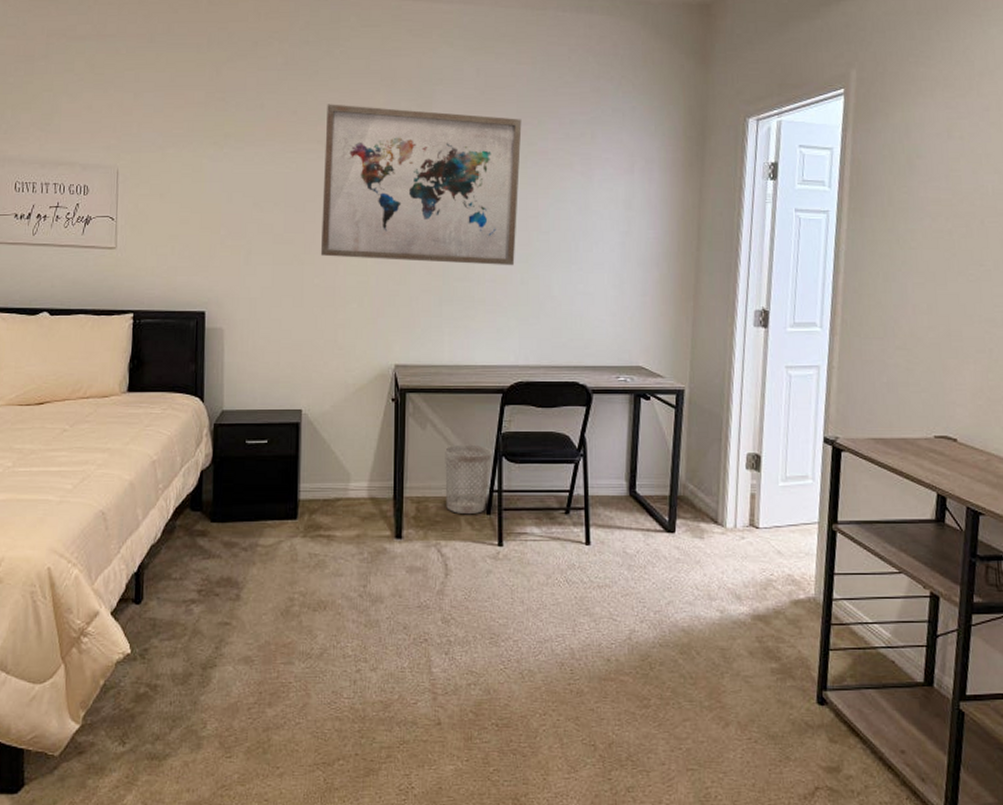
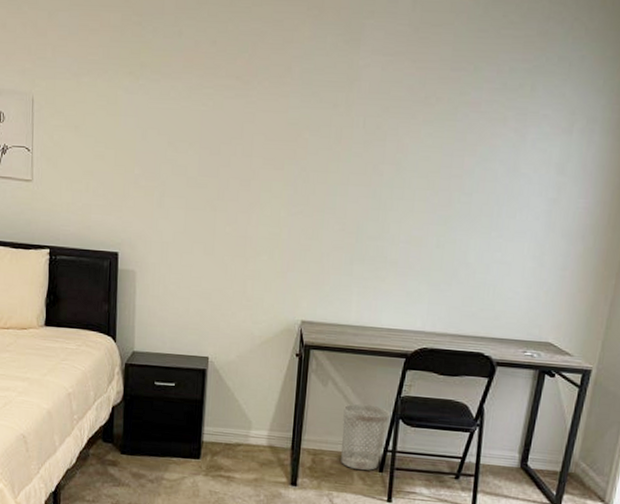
wall art: present [320,104,522,266] -> none [233,34,457,228]

